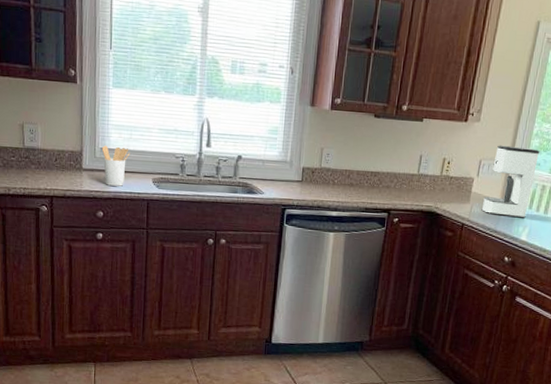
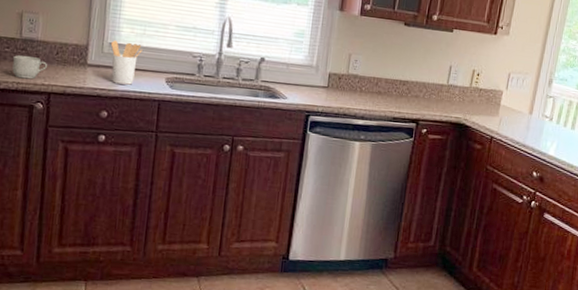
mug: none [18,163,48,185] -> present [12,55,47,79]
coffee maker: present [481,145,539,218] -> none [510,59,566,133]

